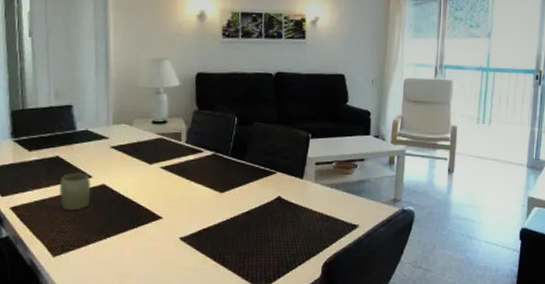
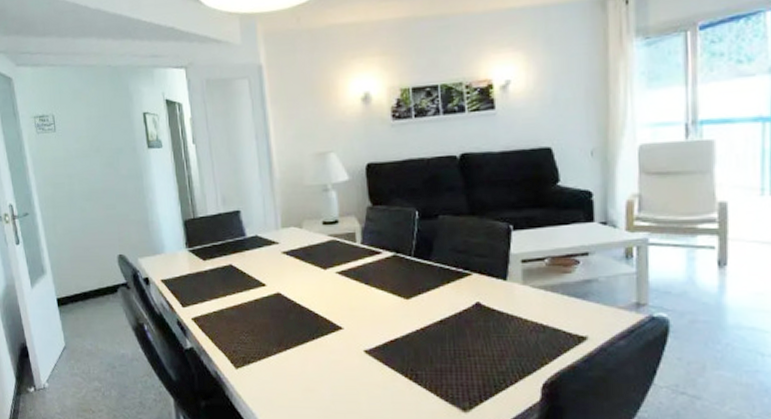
mug: present [60,172,91,211] -> none [235,281,267,321]

